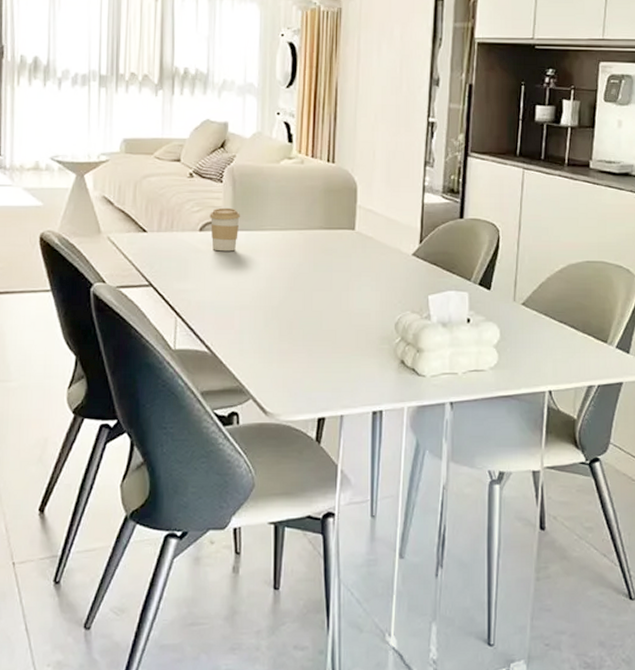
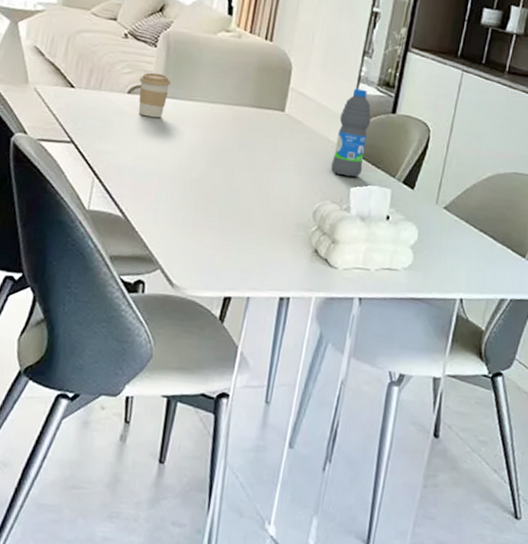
water bottle: none [407,198,440,286] -> present [331,88,371,178]

